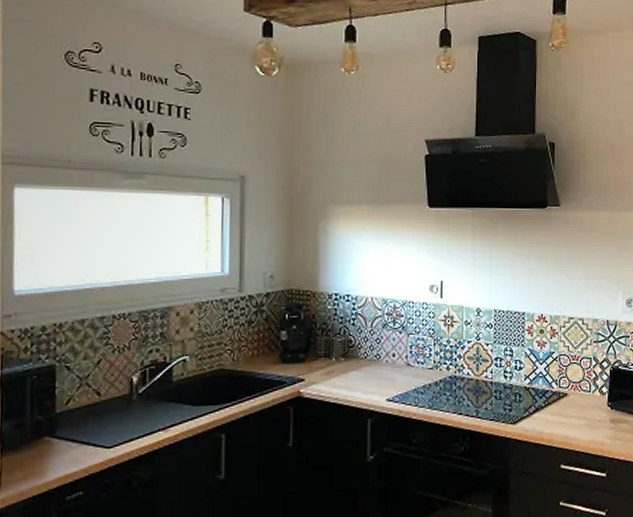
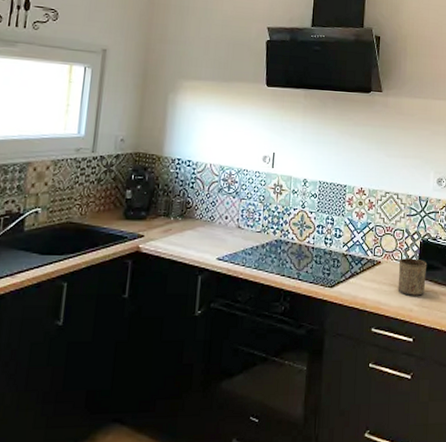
cup: none [587,388,619,429] -> present [397,258,428,296]

